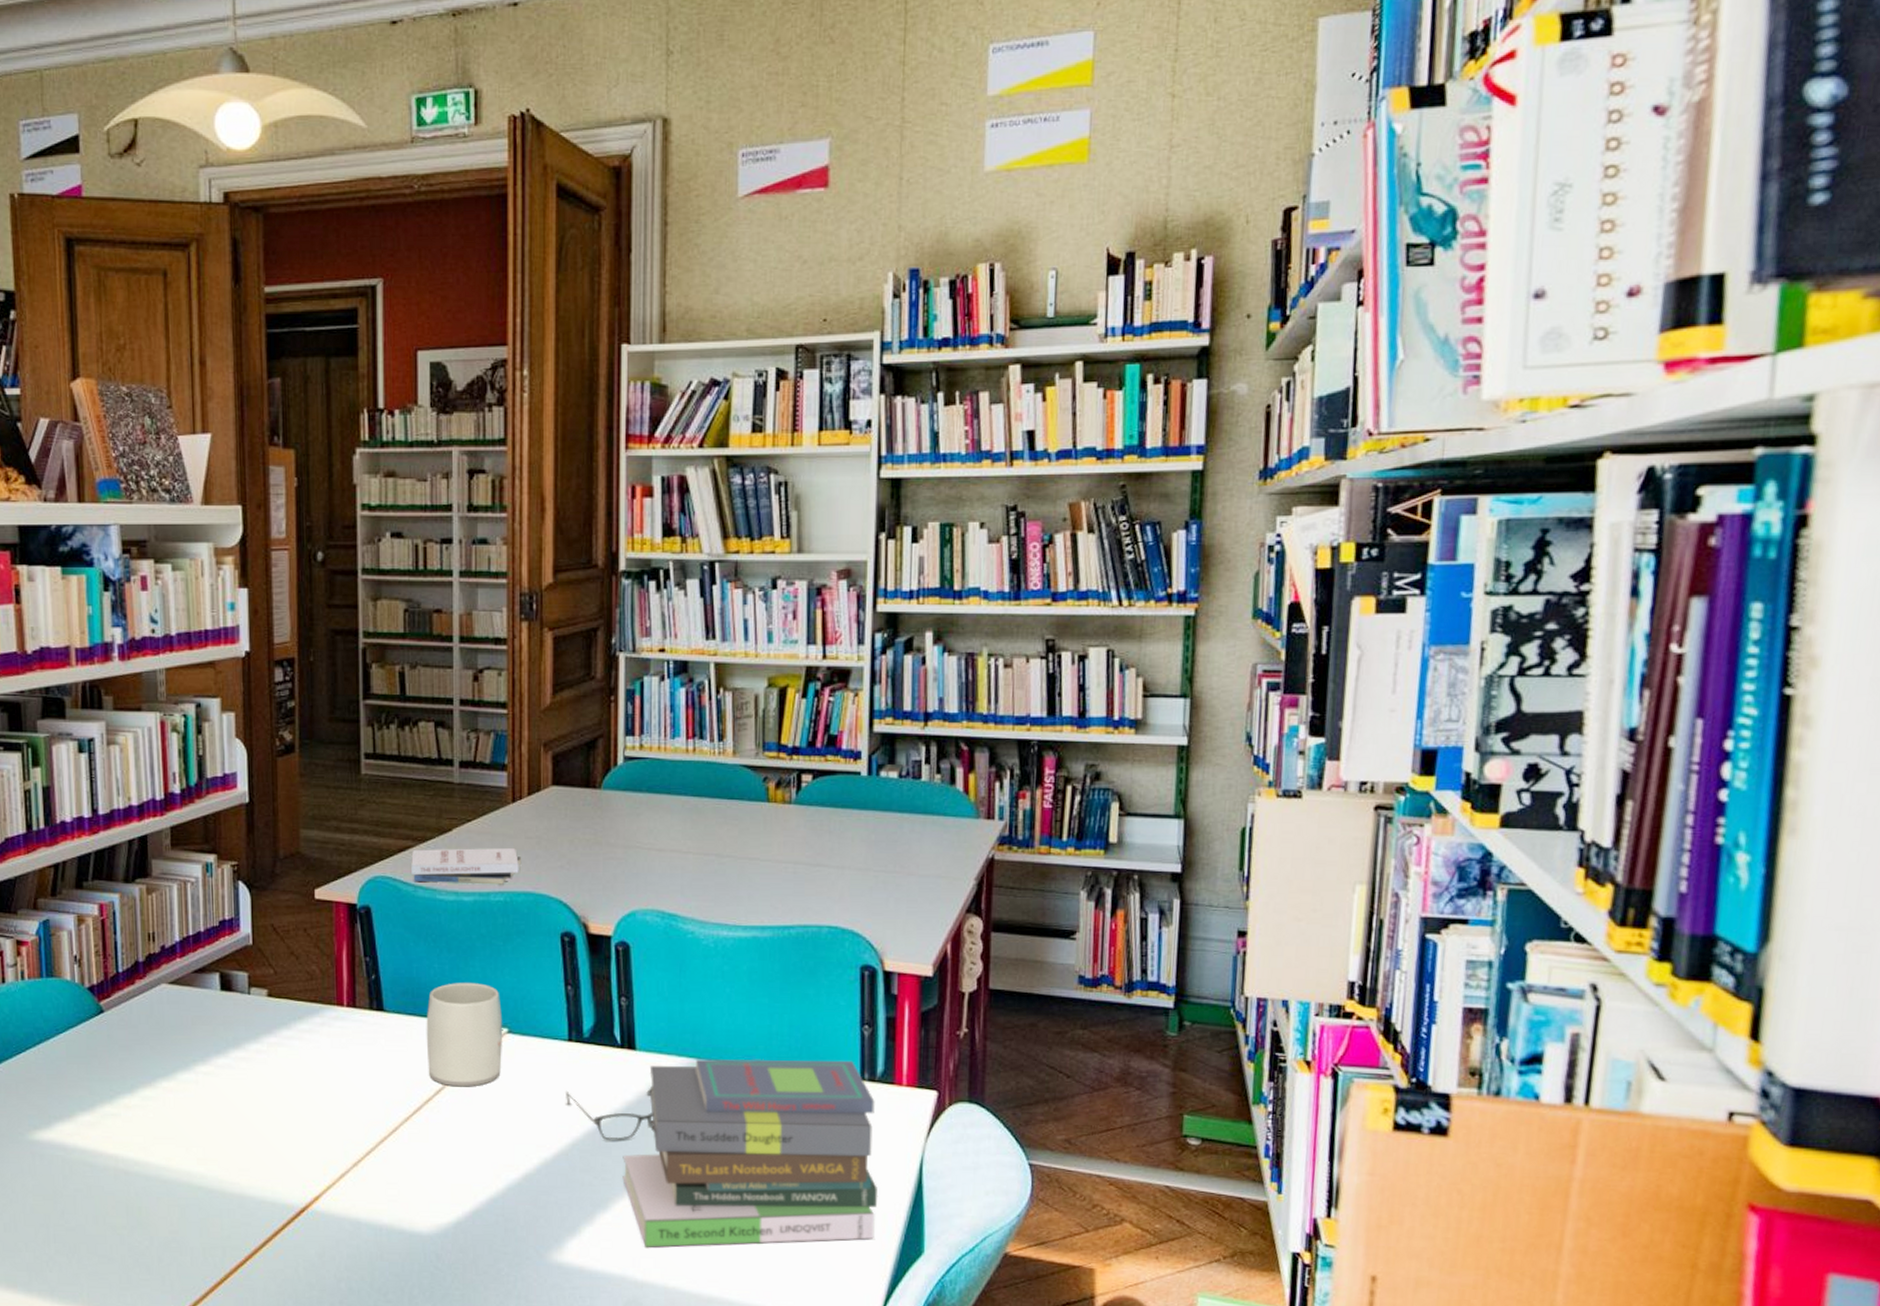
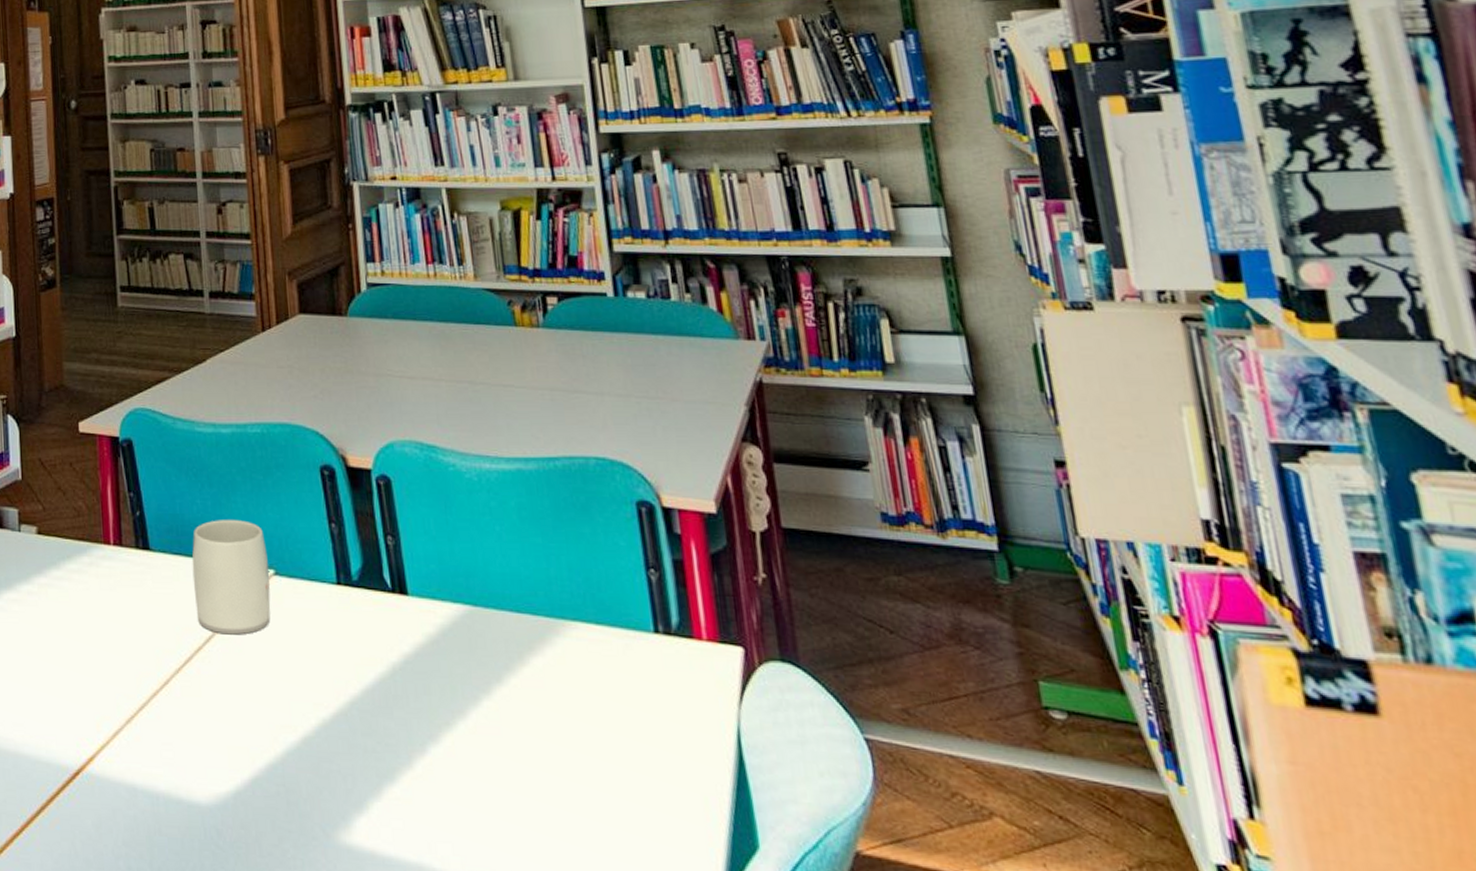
books: present [411,847,522,885] -> none [169,377,276,416]
eyeglasses: present [566,1087,654,1141] -> none [339,637,436,700]
books: present [622,1059,878,1247] -> none [405,606,698,830]

